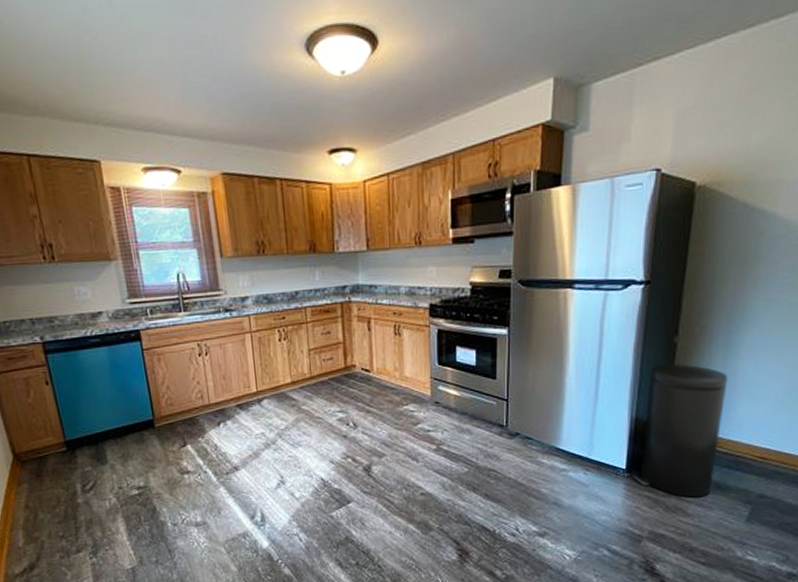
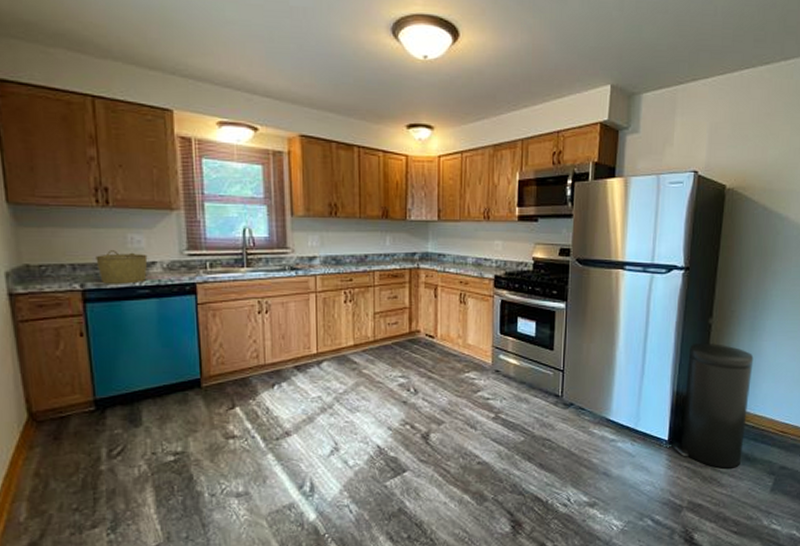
basket: none [50,303,96,336] -> present [96,250,148,284]

